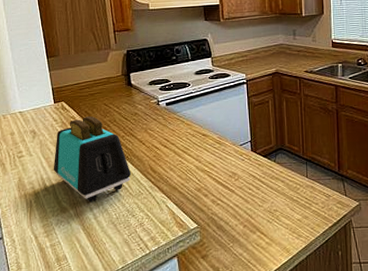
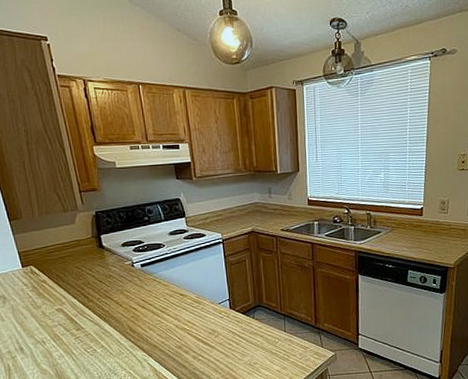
toaster: present [53,116,132,203] -> none [28,280,111,364]

